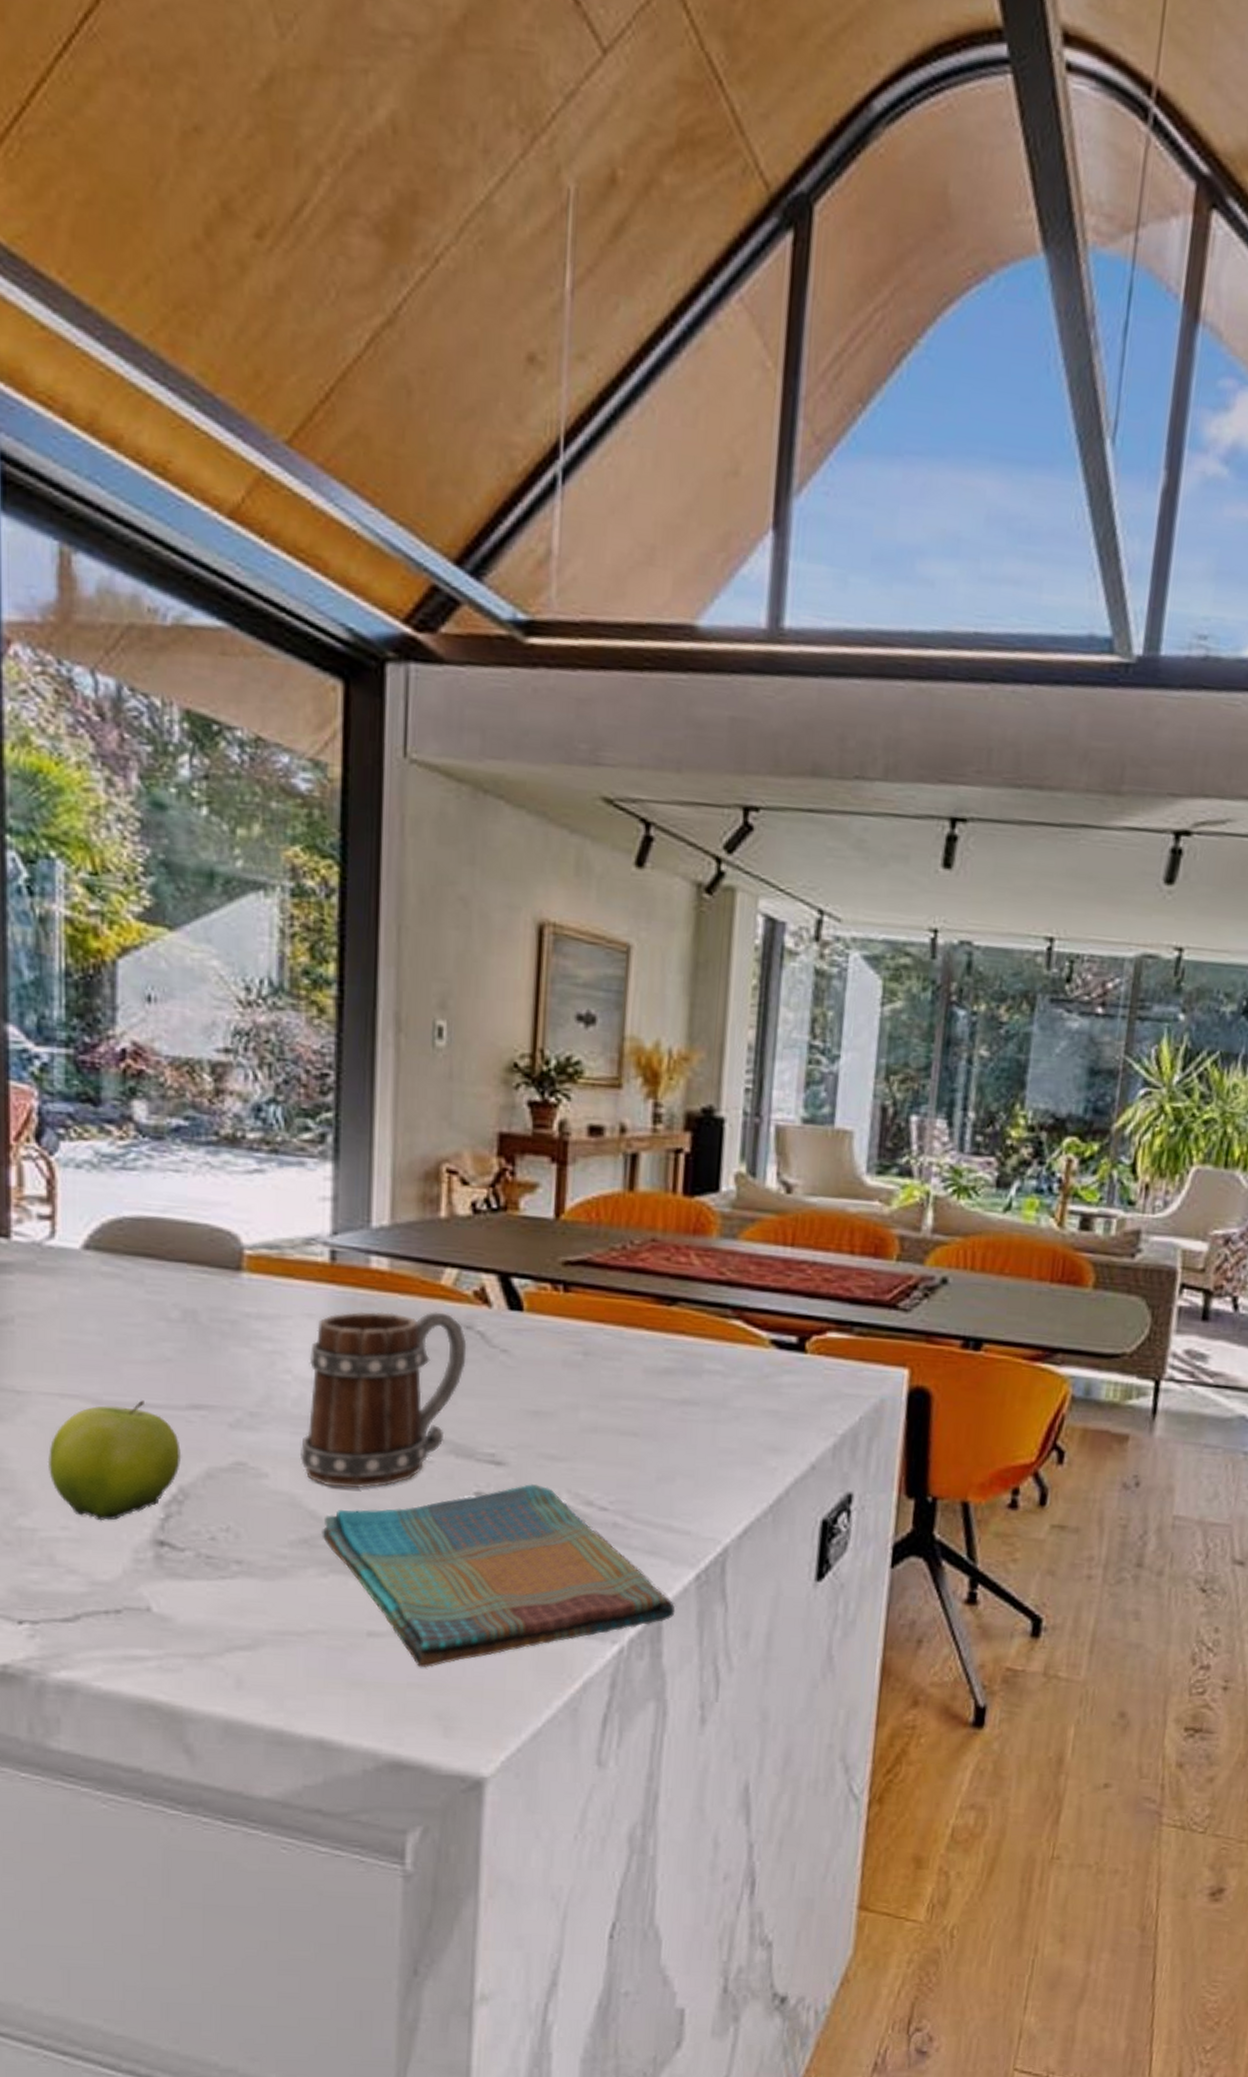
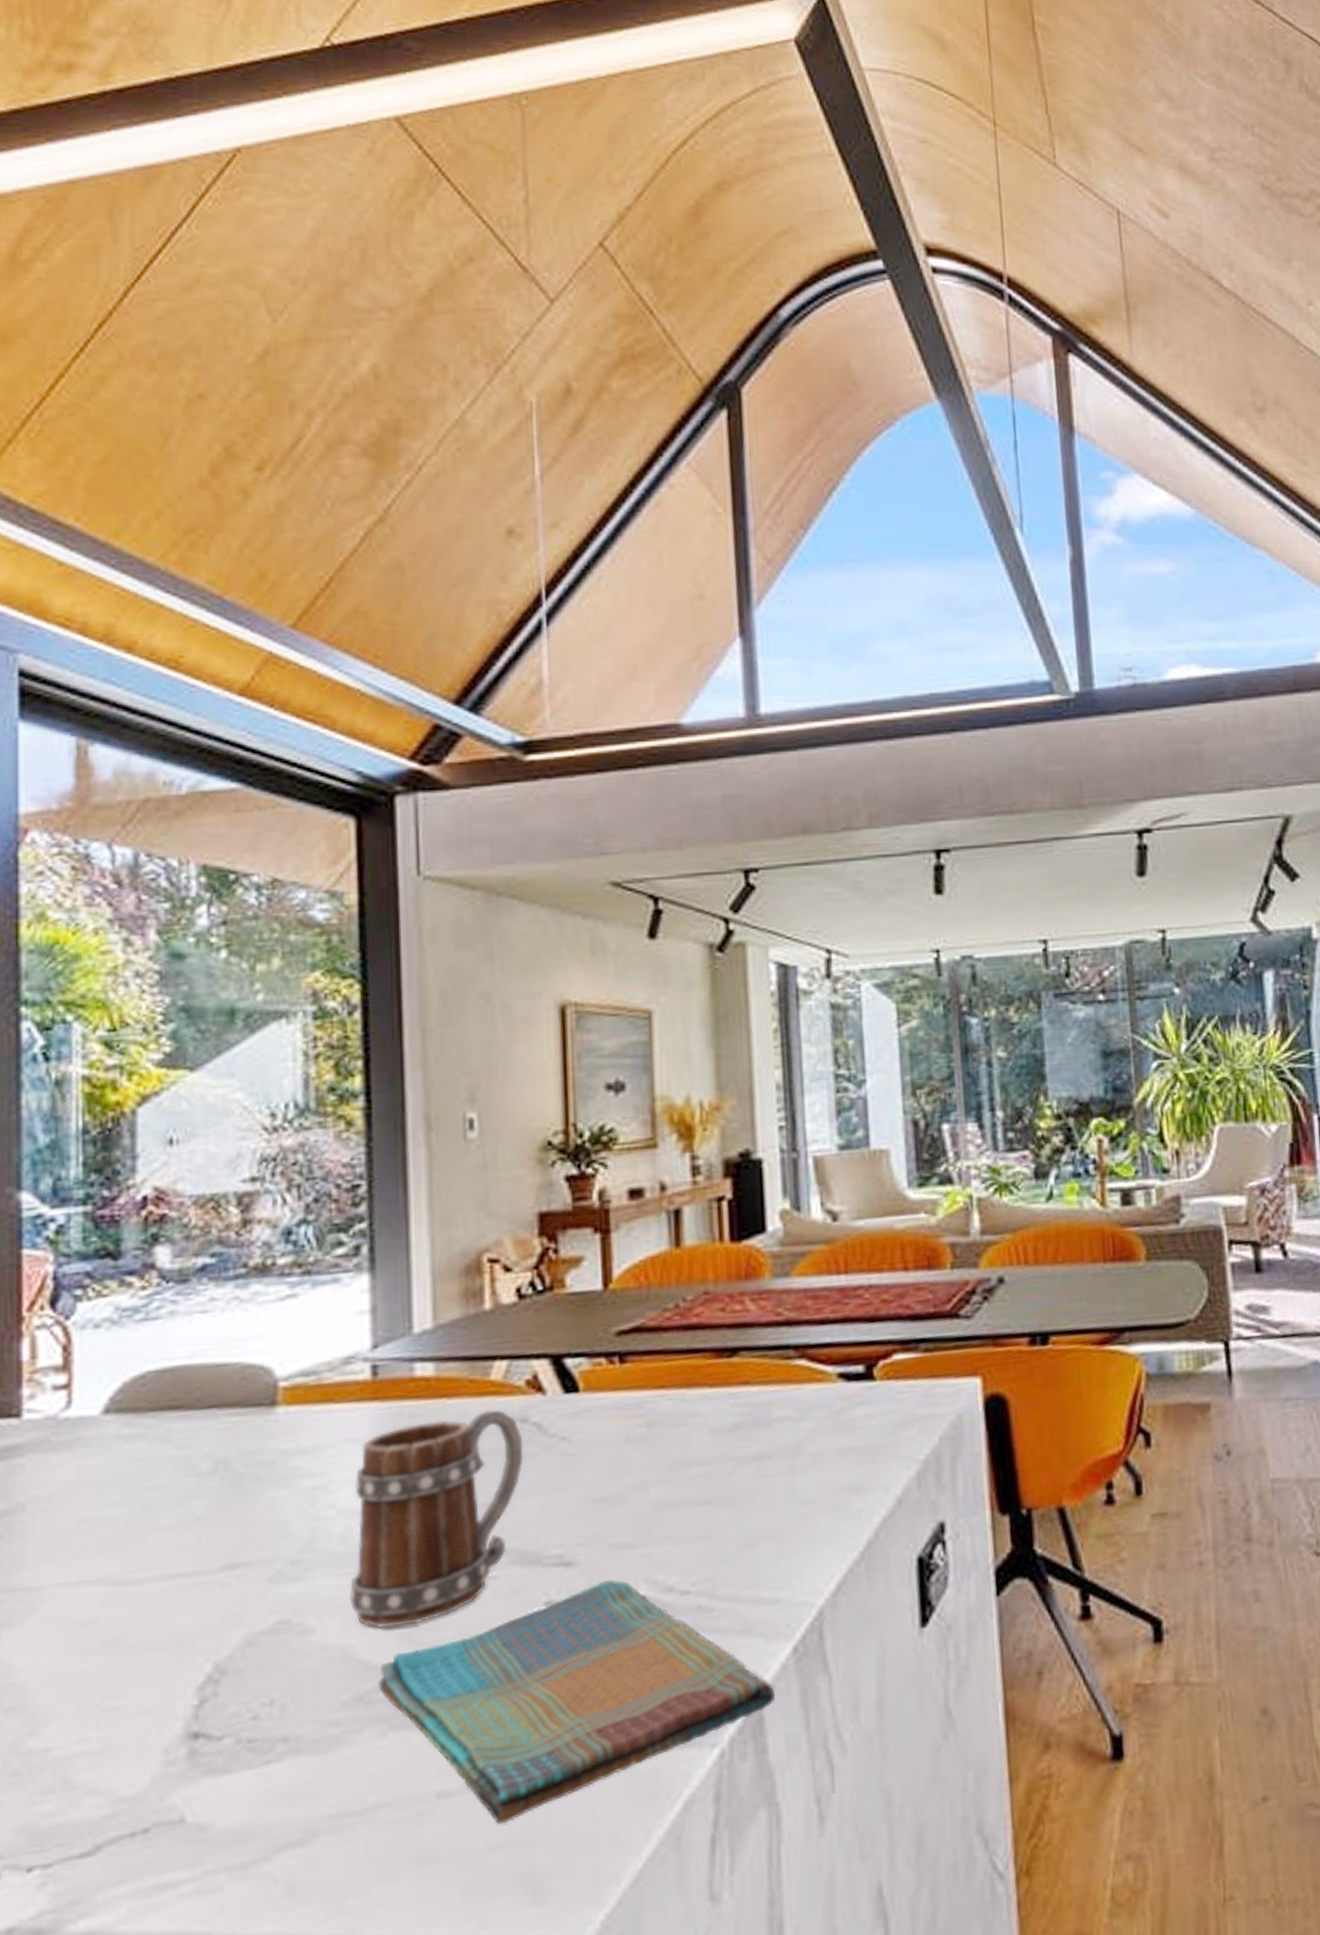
fruit: present [47,1400,182,1521] -> none [62,1571,217,1724]

